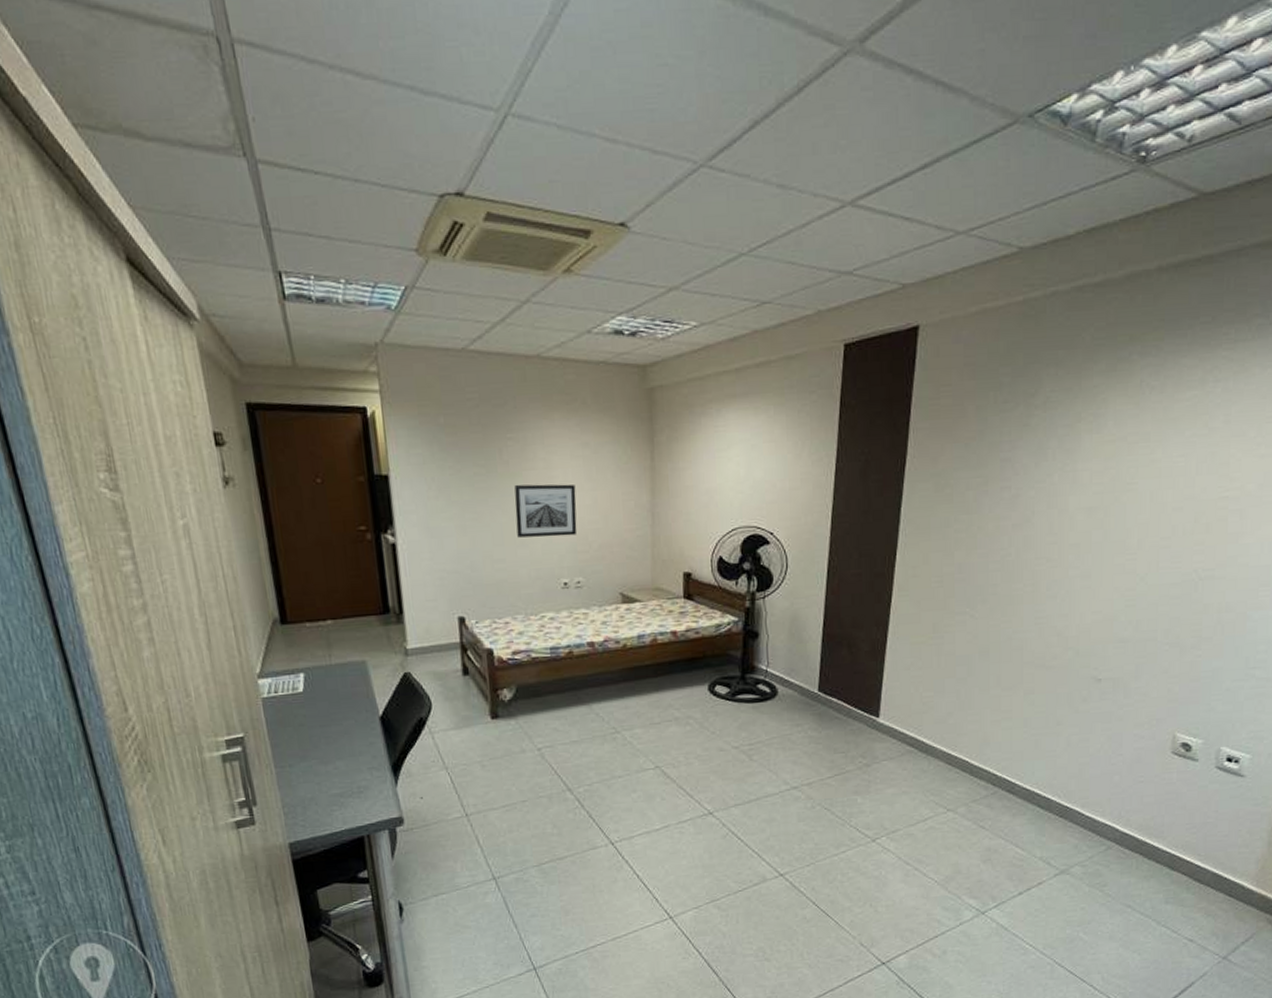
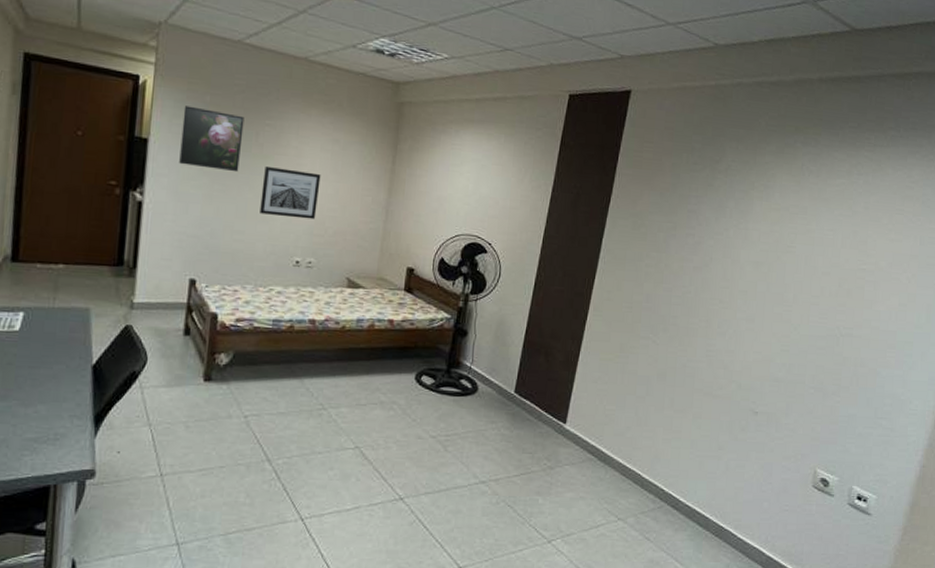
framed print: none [418,431,488,498] -> present [179,106,245,172]

